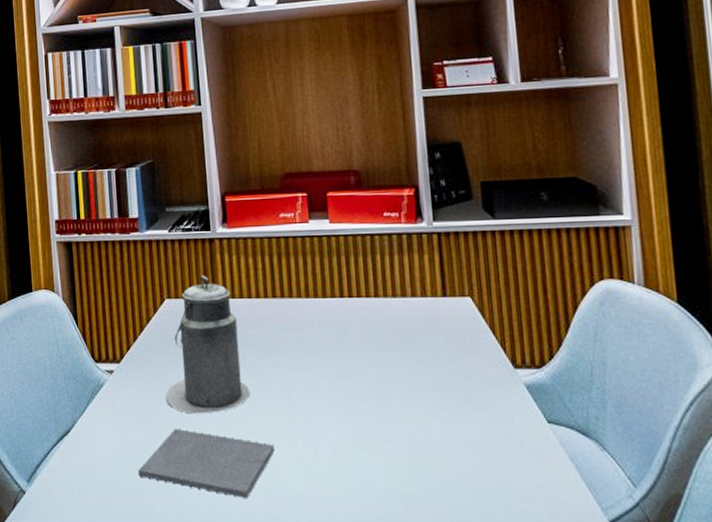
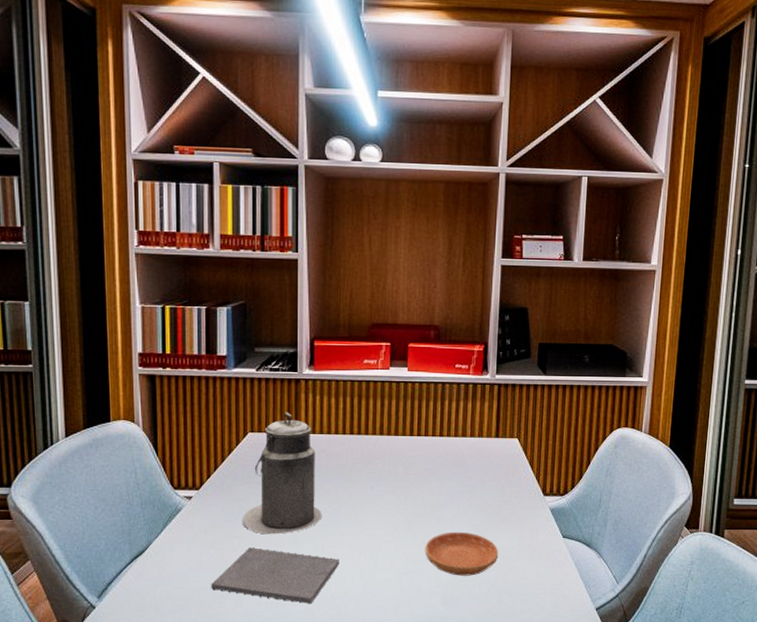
saucer: none [372,413,466,470] -> present [425,532,499,576]

